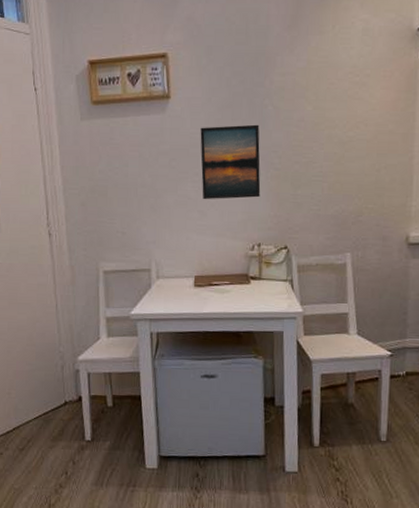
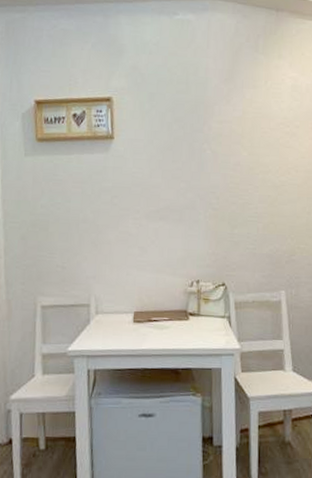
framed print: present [200,124,261,200] -> none [142,166,200,237]

